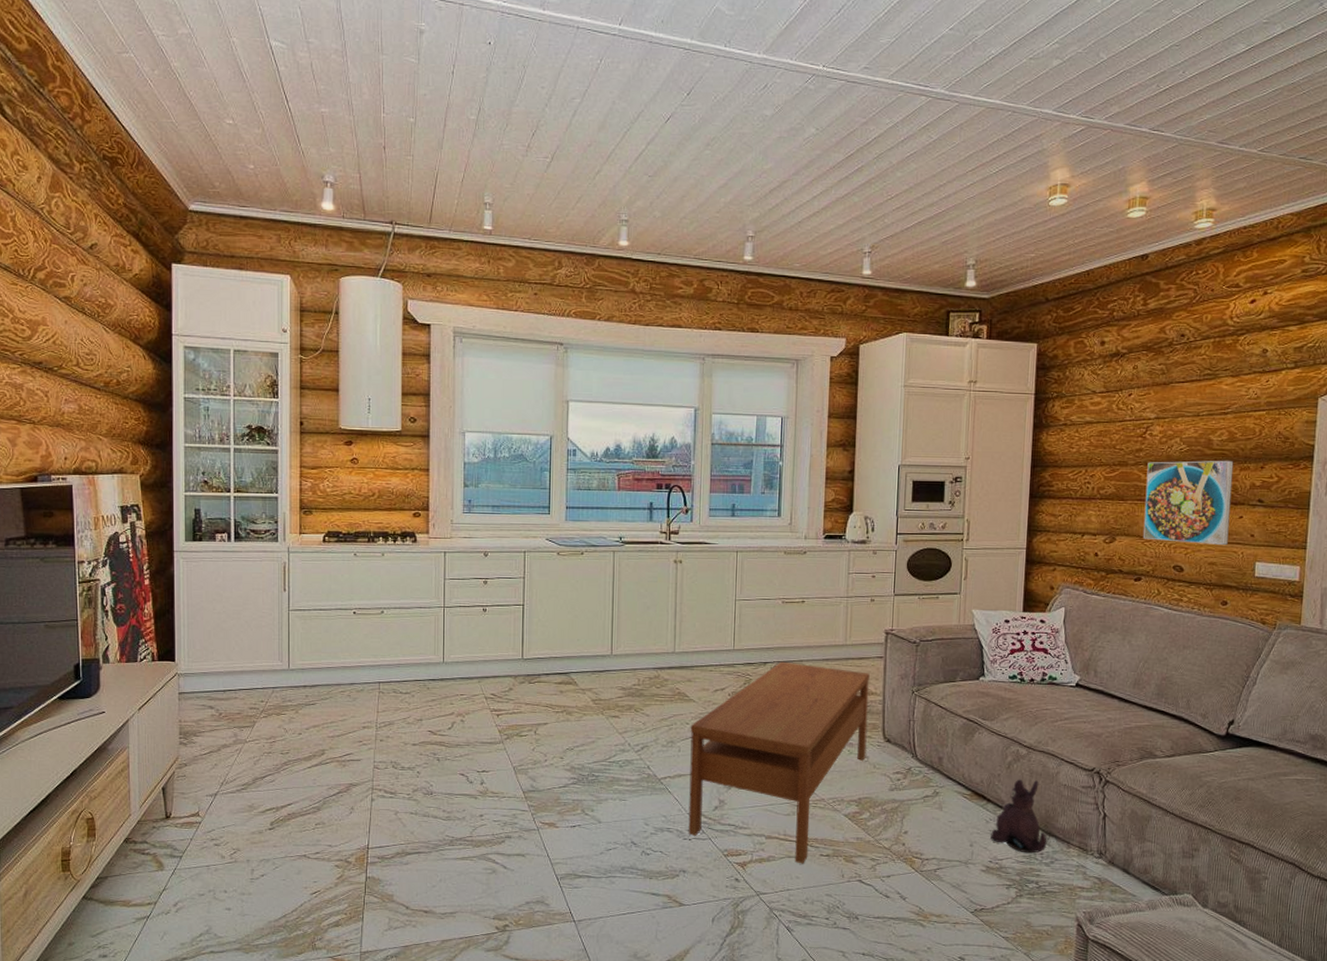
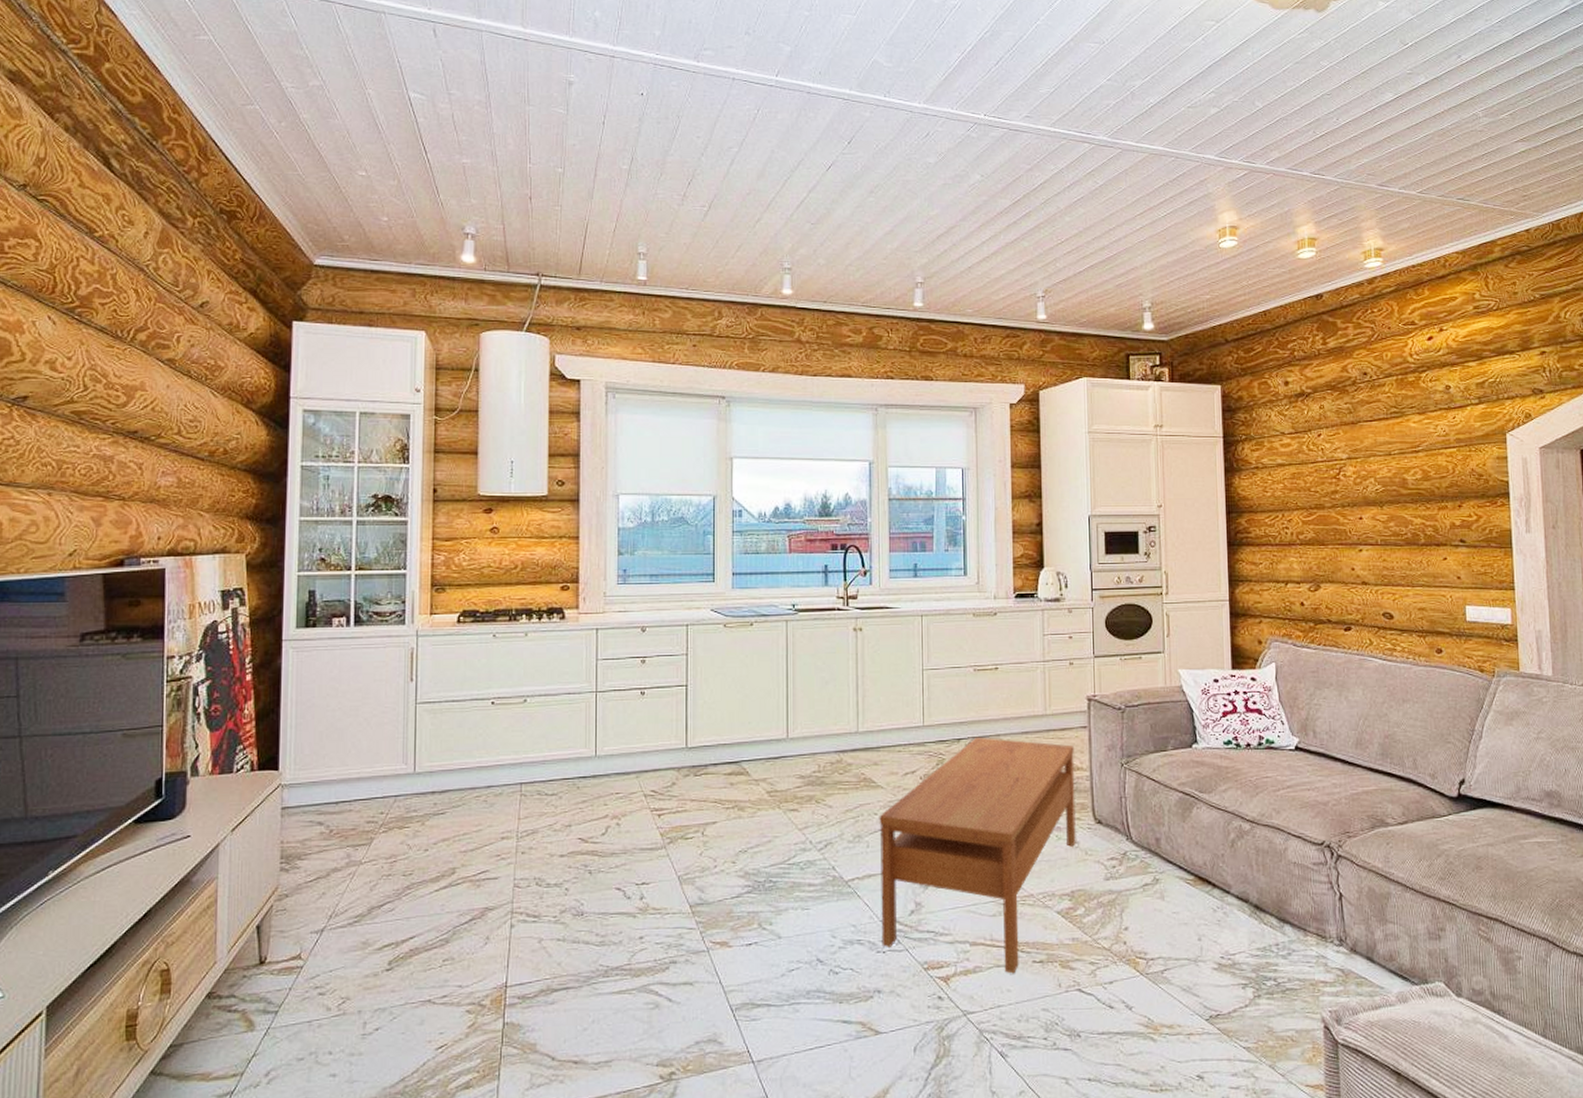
plush toy: present [990,779,1047,854] -> none [1220,858,1282,945]
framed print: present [1142,460,1234,545] -> none [1344,499,1435,589]

